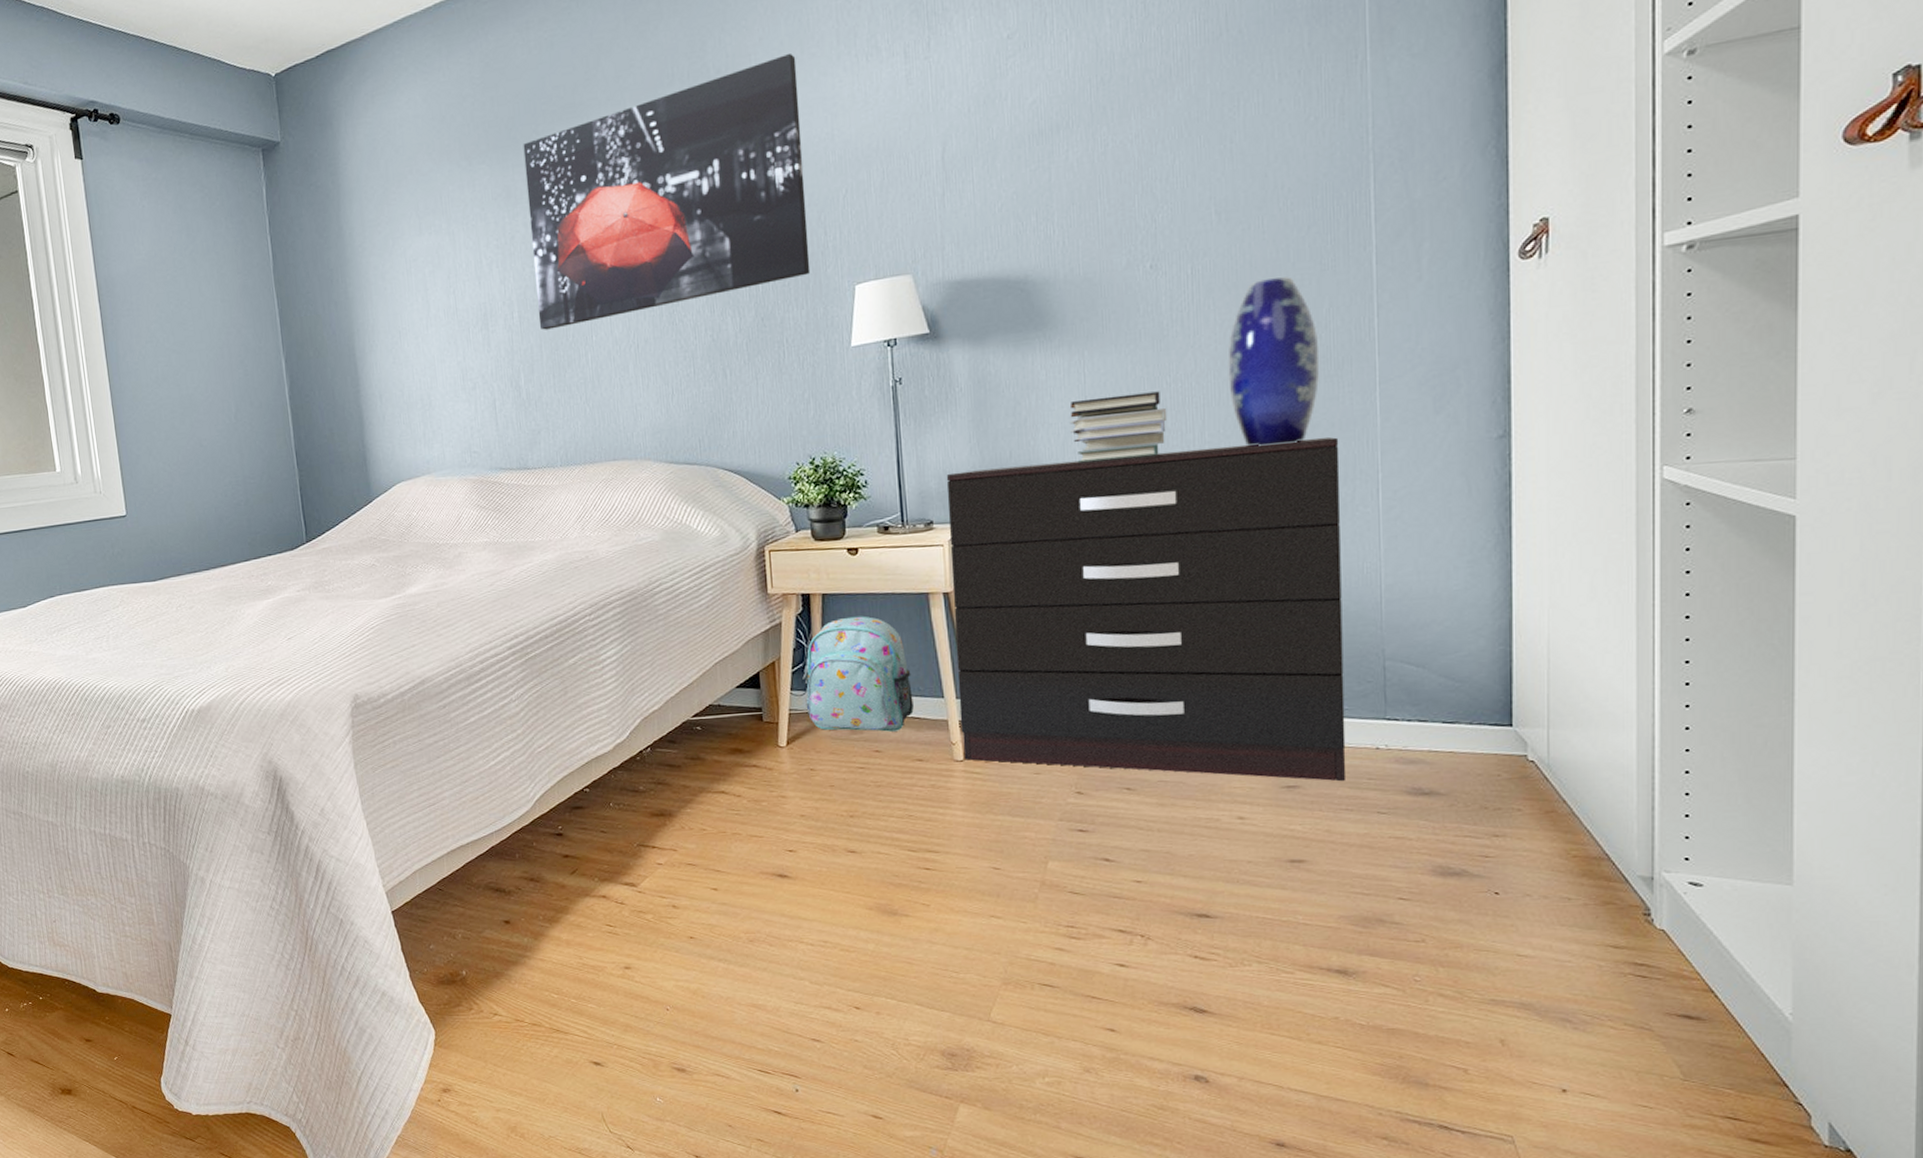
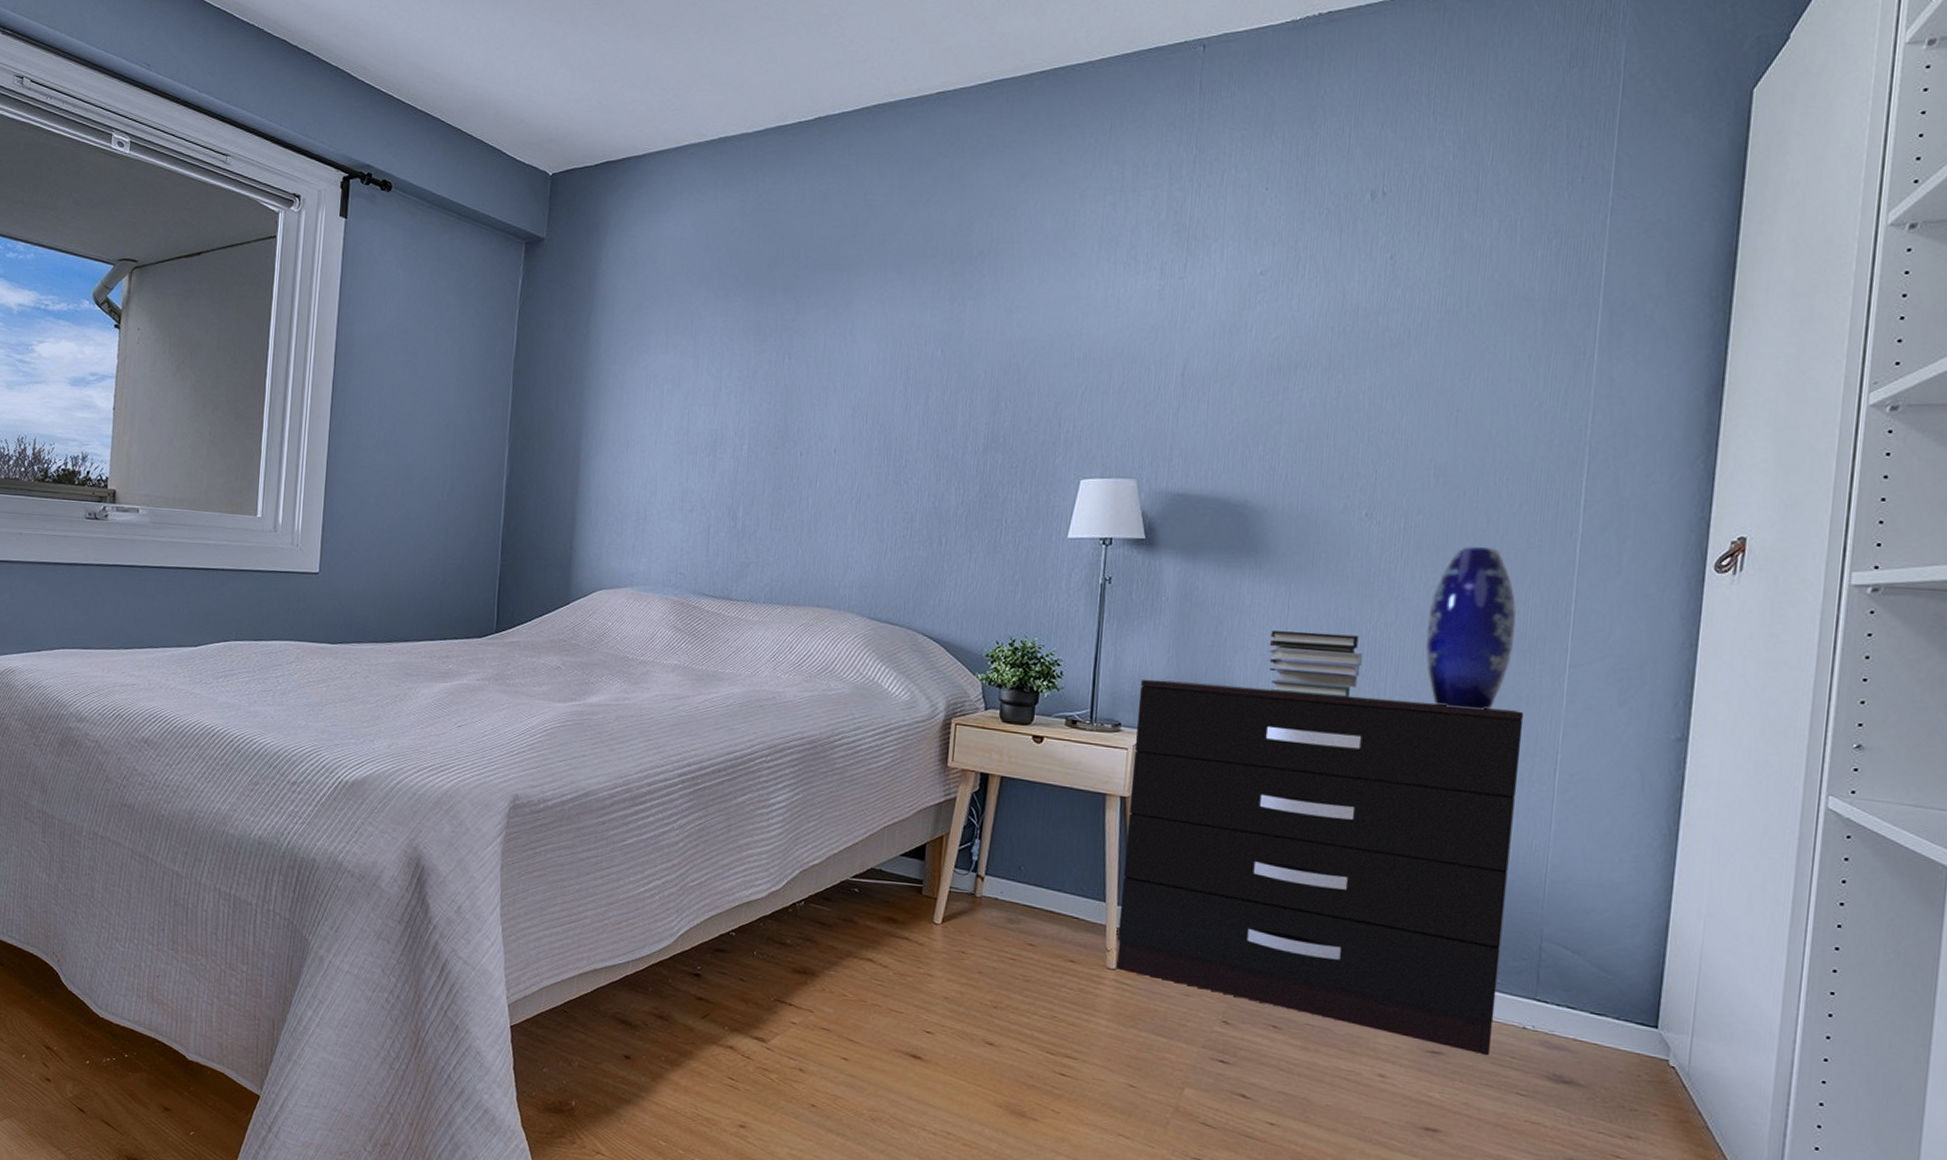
wall art: present [523,53,811,330] -> none [766,248,1057,468]
backpack: present [802,616,914,732] -> none [967,803,1077,928]

